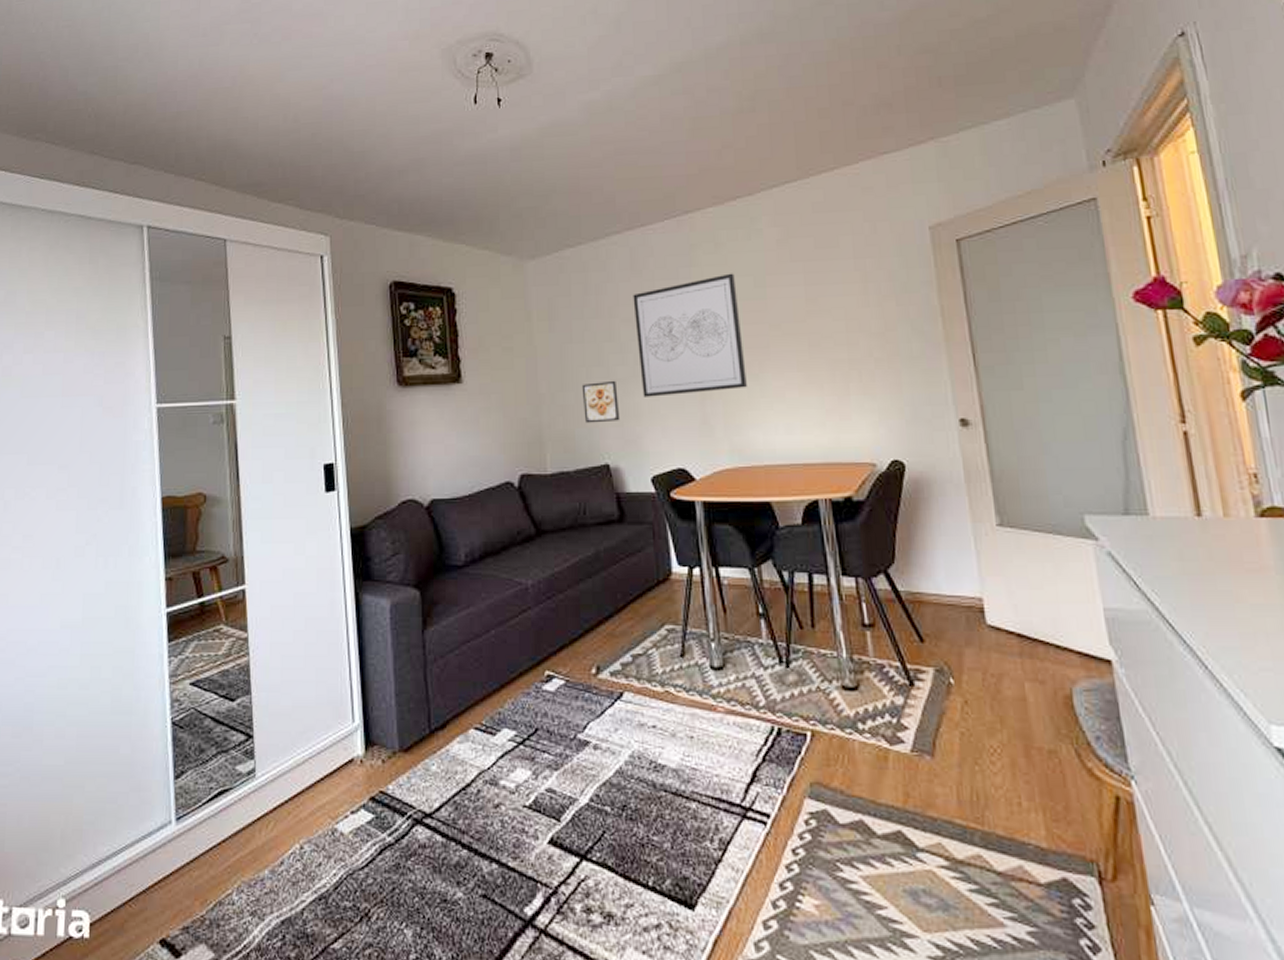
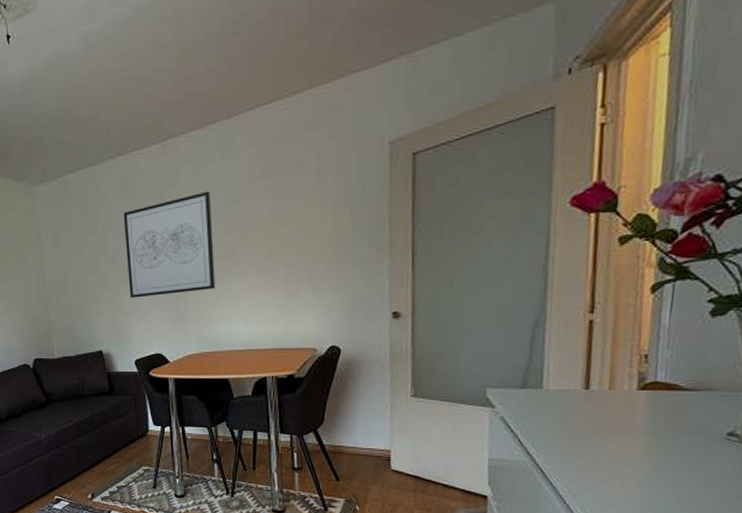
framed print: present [581,380,621,424] -> none [81,285,112,319]

